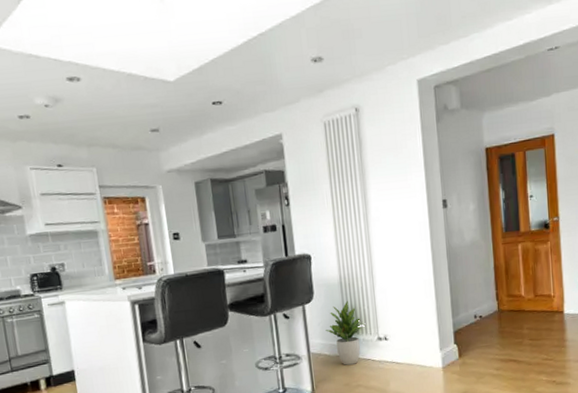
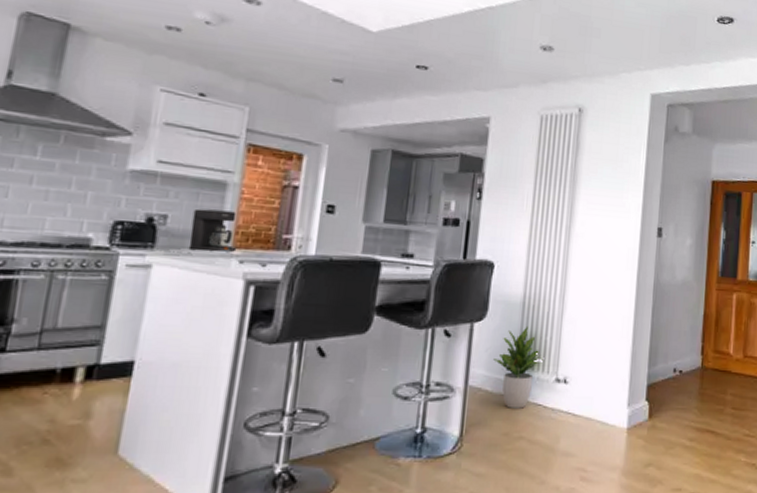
coffee maker: none [80,252,119,287] -> present [188,208,237,252]

